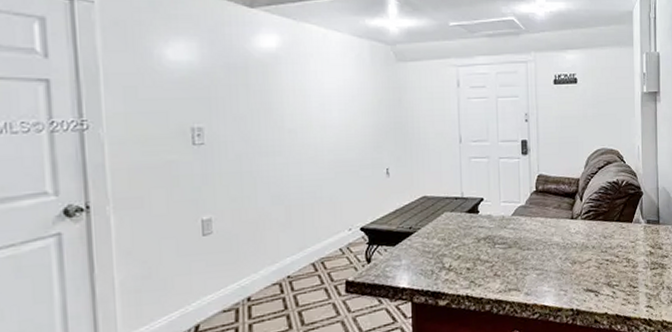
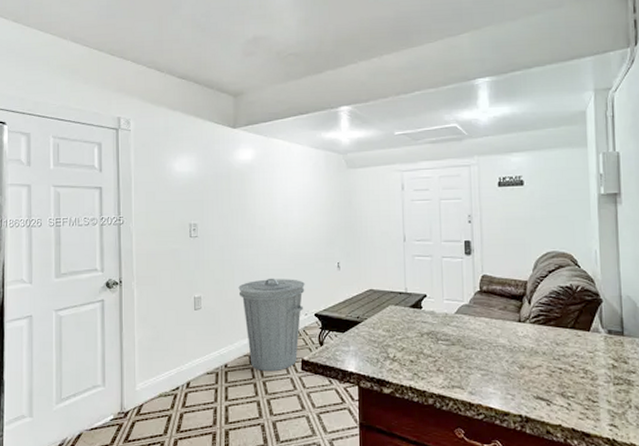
trash can: none [263,190,348,300] -> present [238,278,305,372]

